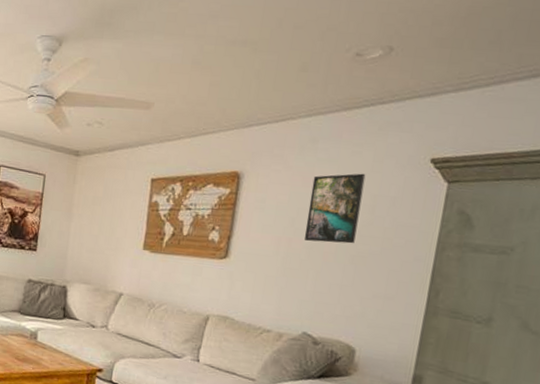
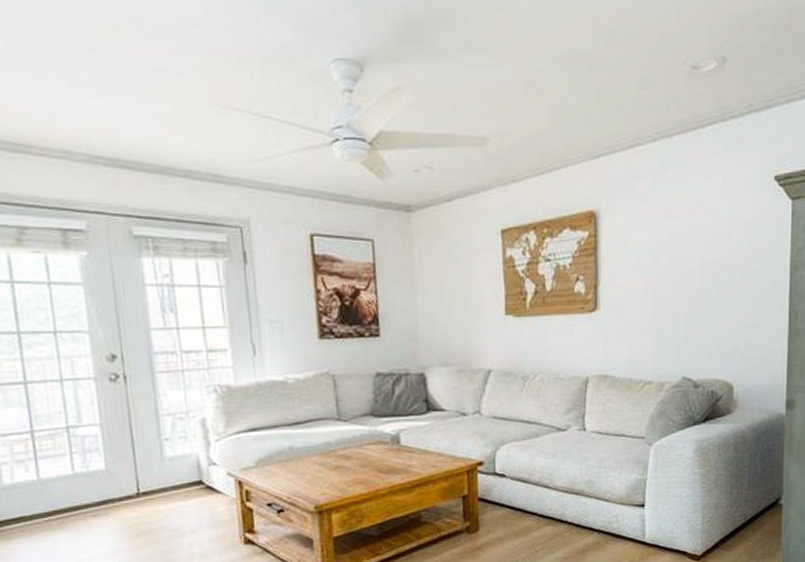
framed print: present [304,173,366,244] -> none [669,198,719,278]

